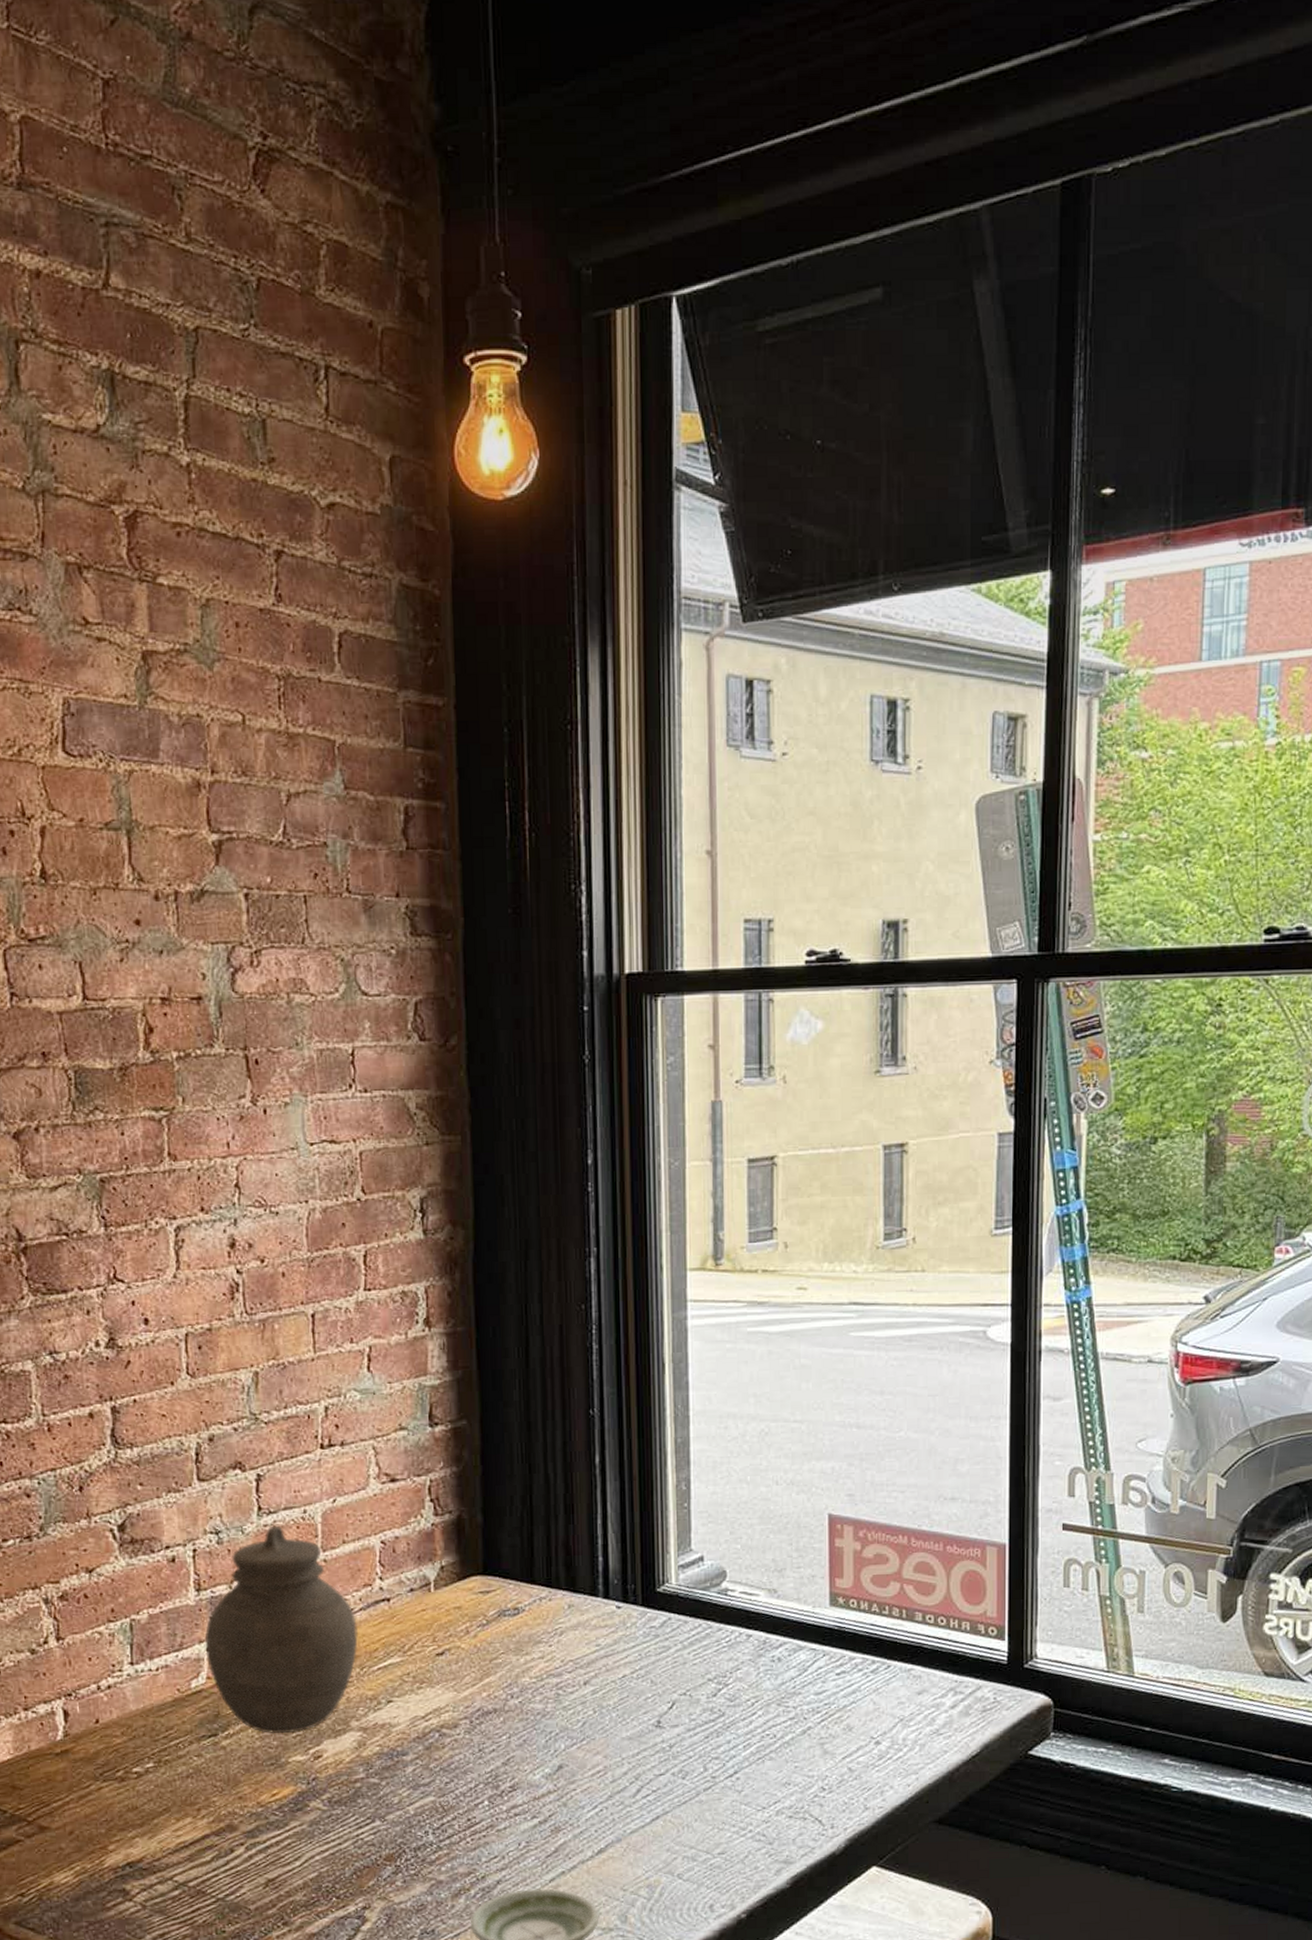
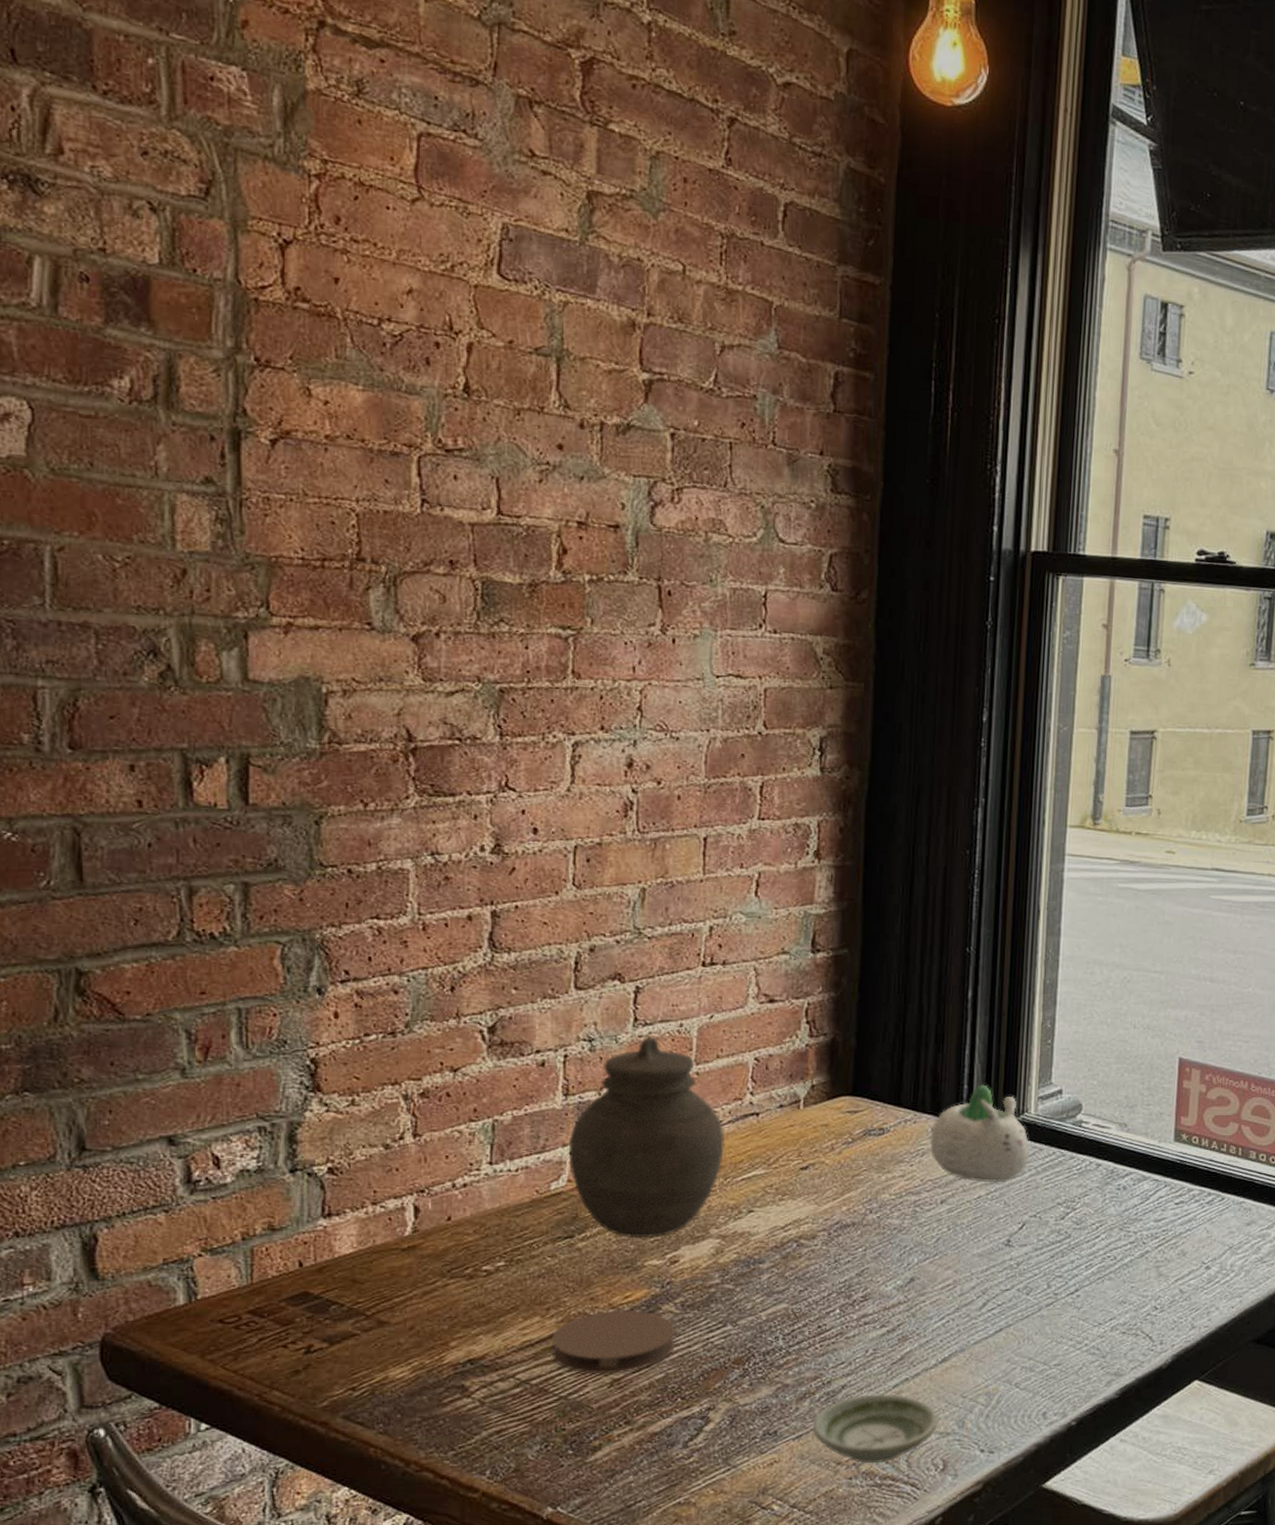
coaster: none [204,1808,326,1875] -> present [551,1309,676,1374]
succulent planter: none [567,1555,675,1660] -> present [930,1084,1031,1182]

